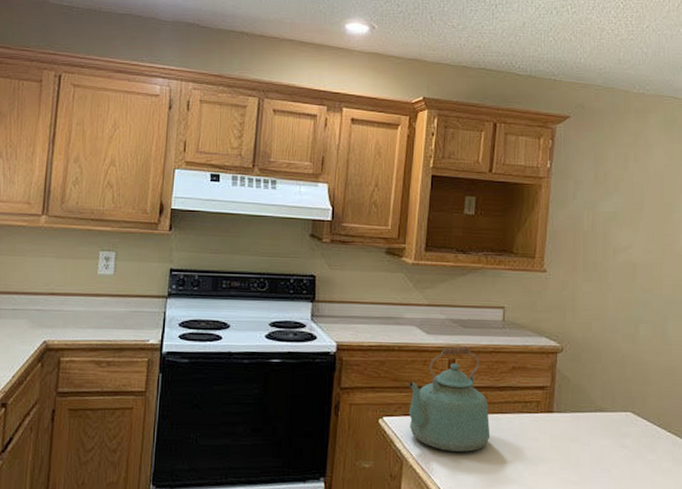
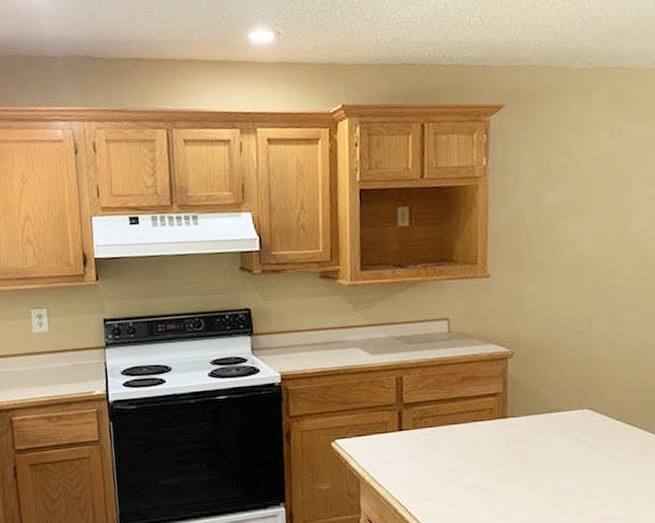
kettle: present [407,346,491,453] -> none [356,362,445,467]

